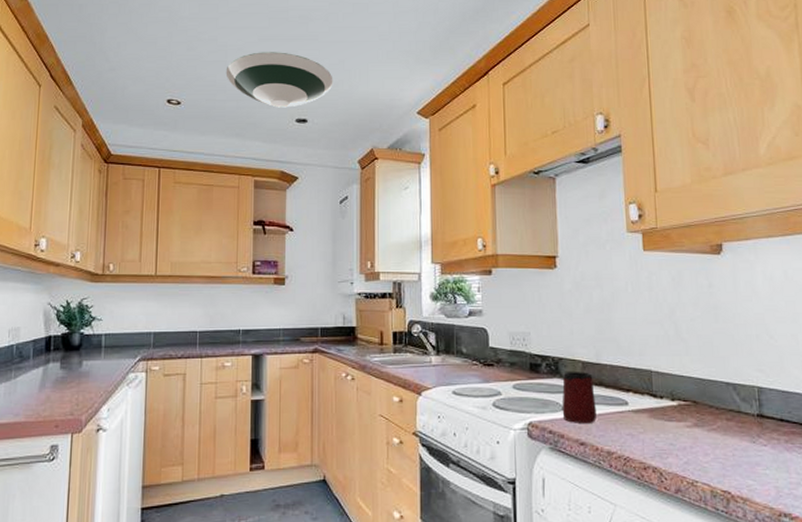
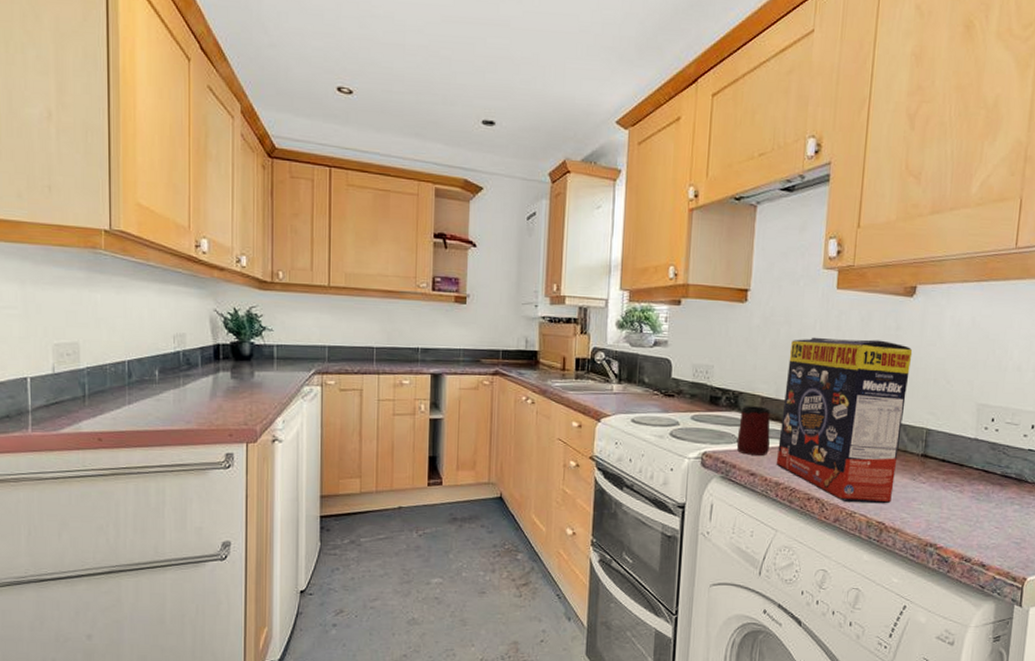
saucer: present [225,52,333,108] -> none [404,36,526,106]
cereal box: none [604,298,734,471] -> present [776,337,913,504]

